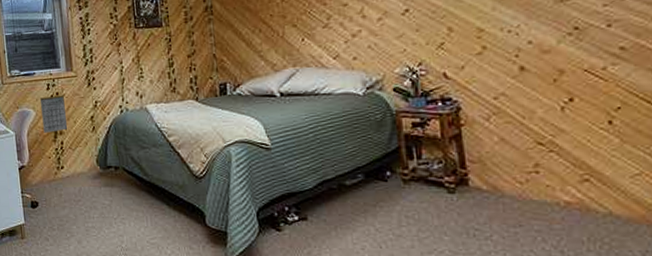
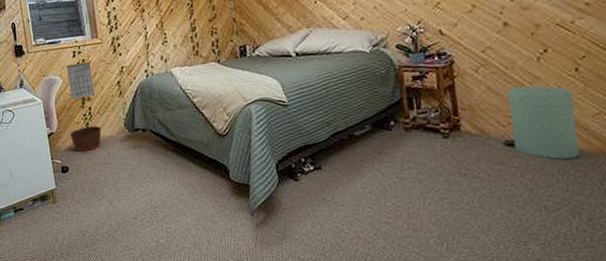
basket: none [41,161,73,187] -> present [70,126,102,152]
trash can: none [519,139,615,224] -> present [502,85,579,159]

